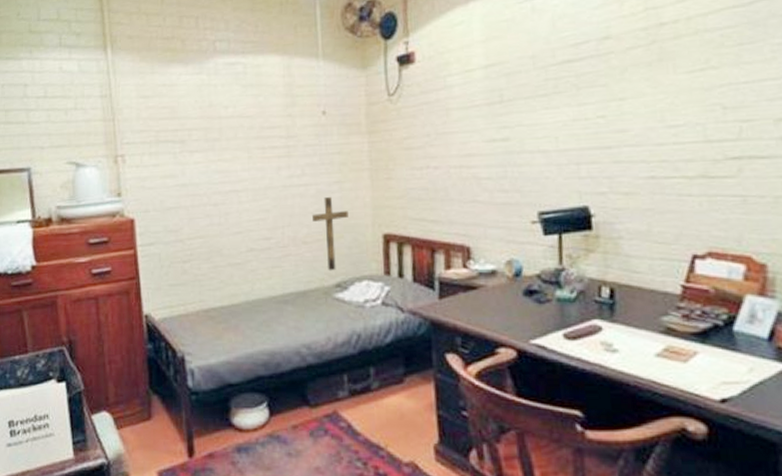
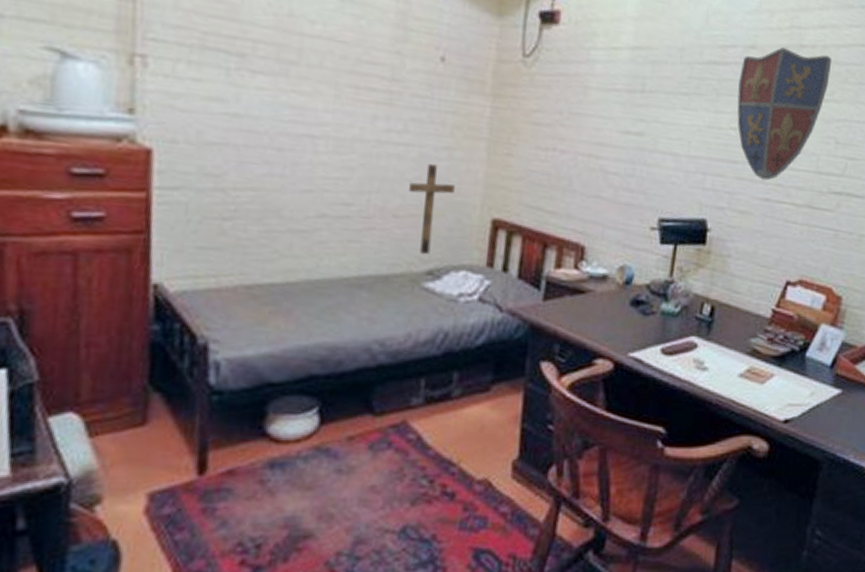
decorative shield: none [597,26,702,159] -> present [737,47,832,181]

